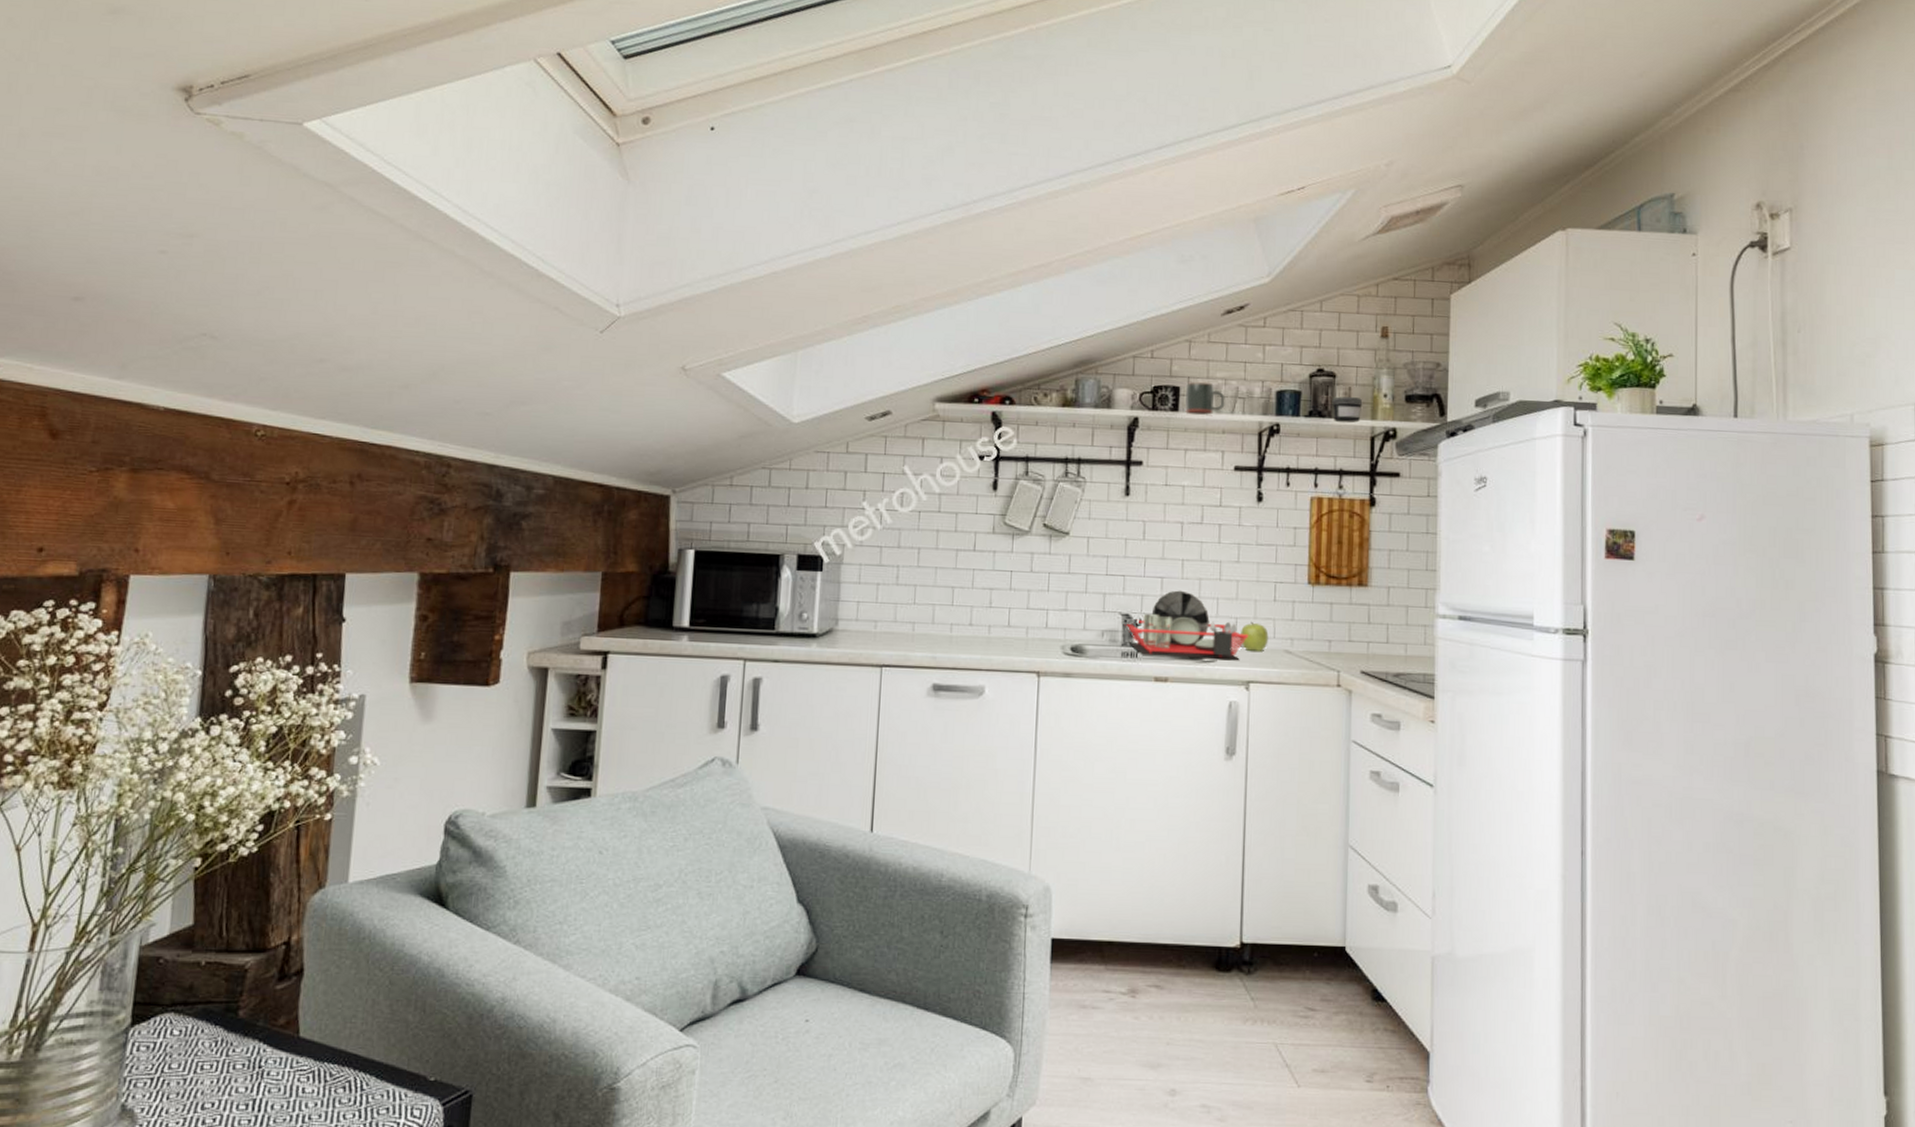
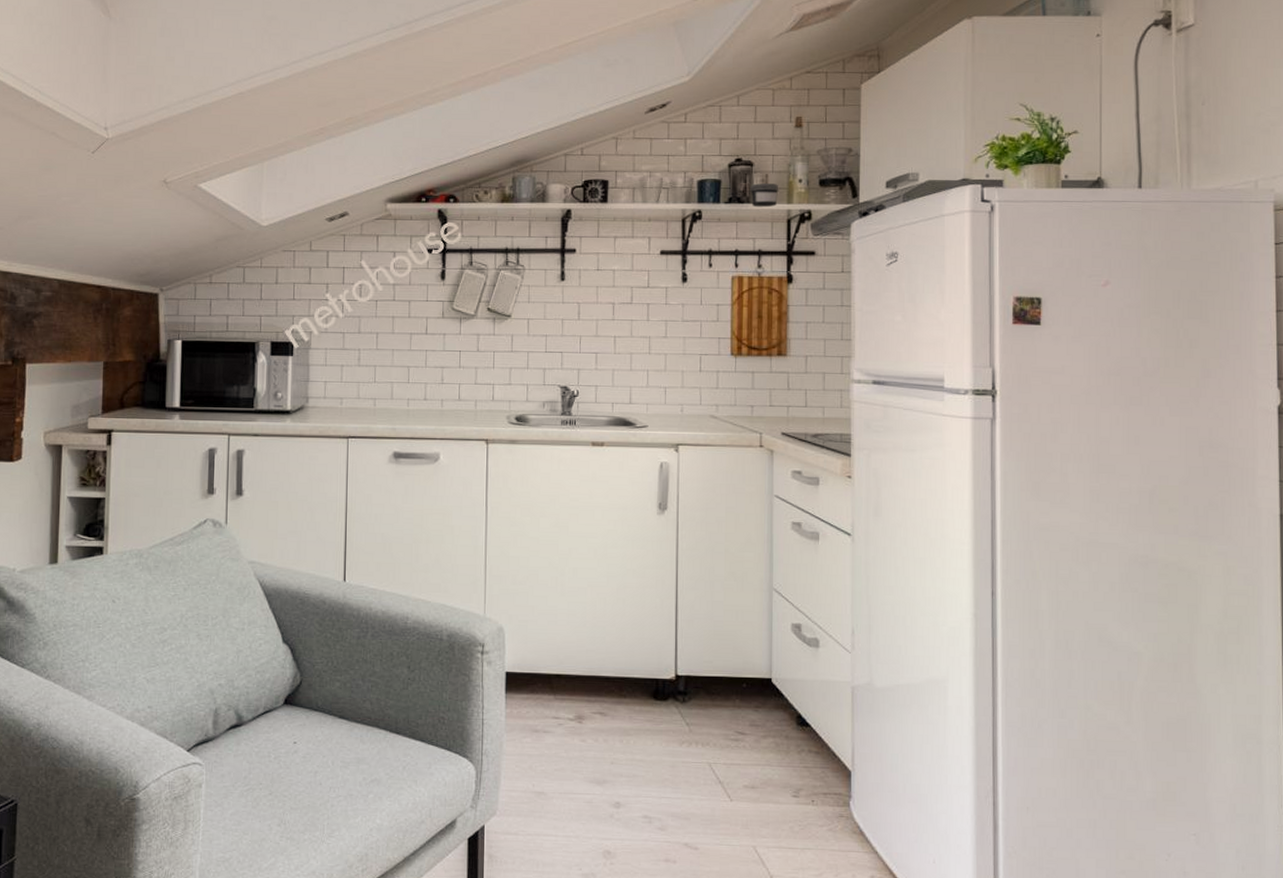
dish rack: present [1124,590,1249,661] -> none [563,364,677,426]
mug: present [1184,381,1225,415] -> none [613,174,650,205]
fruit: present [1241,621,1269,651] -> none [670,390,695,417]

